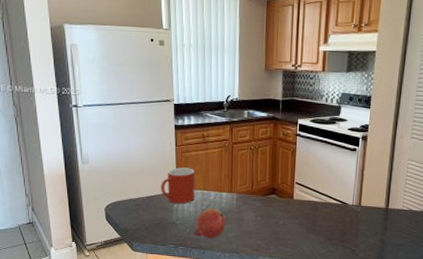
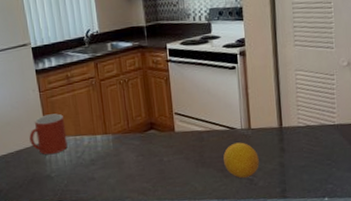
fruit: present [194,208,226,239] -> none [72,153,106,189]
fruit: none [332,215,364,249] -> present [223,141,259,179]

